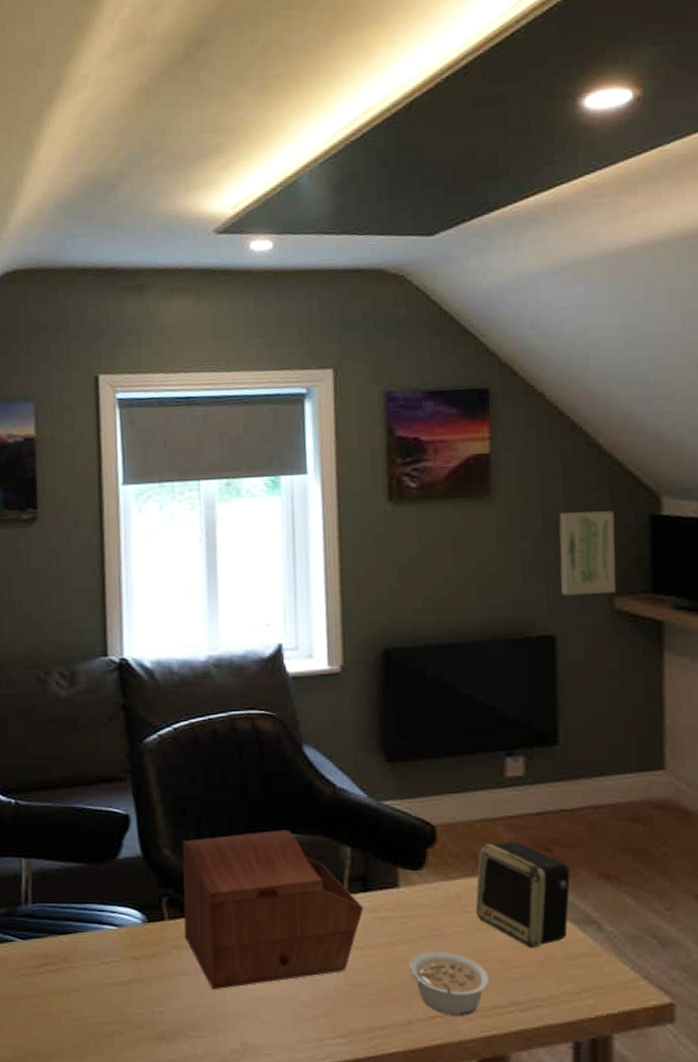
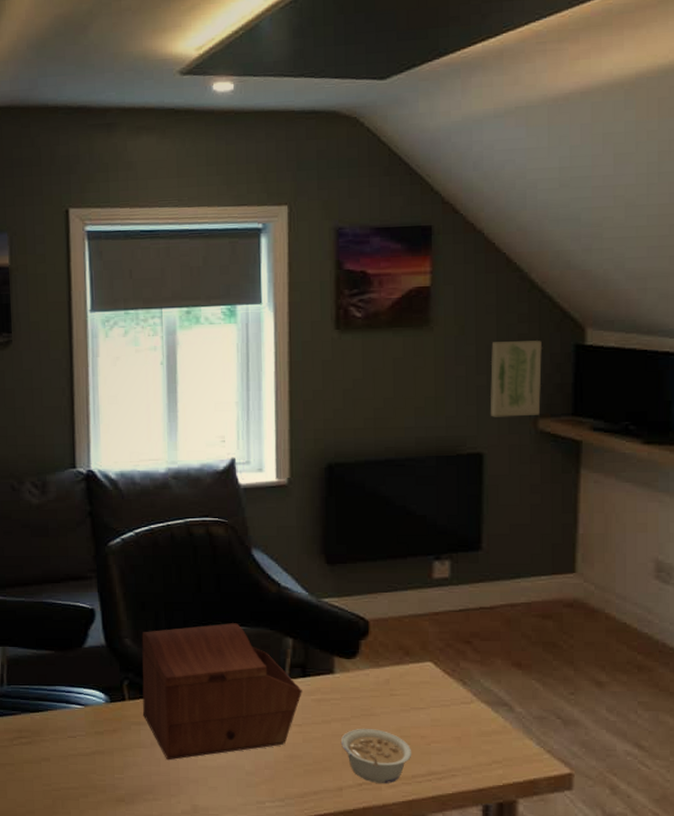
speaker: present [476,840,570,949] -> none [402,634,487,727]

